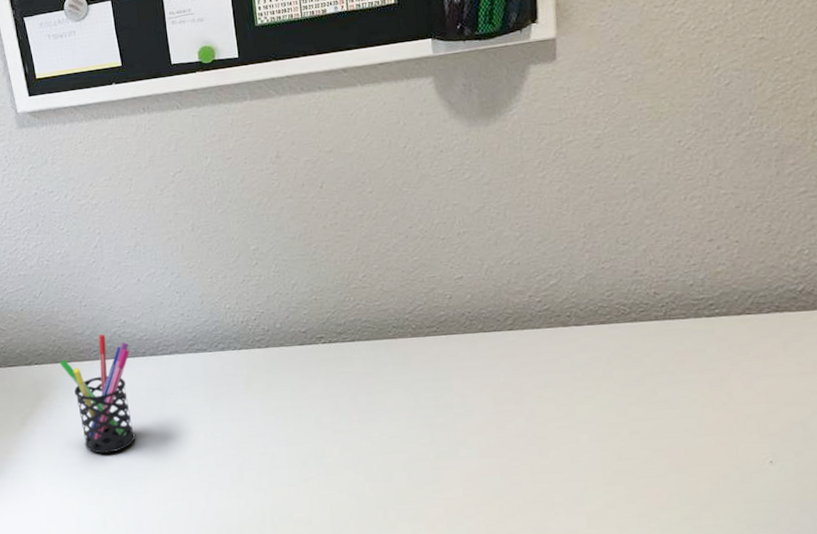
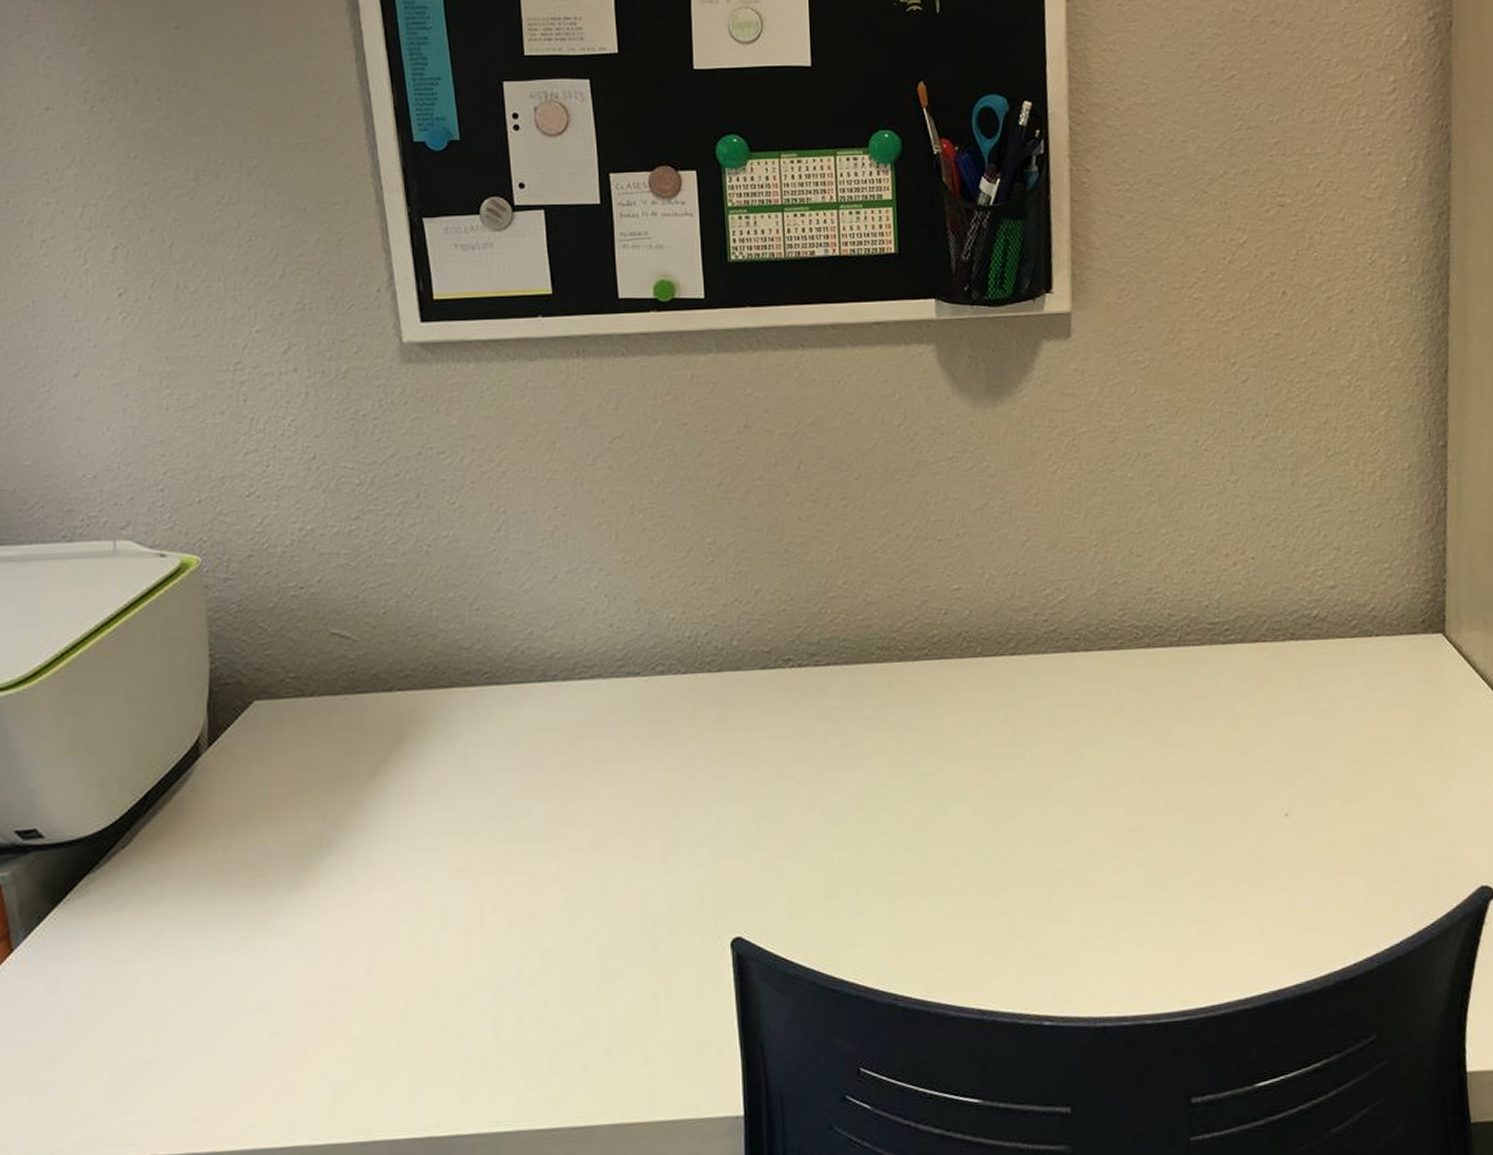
pen holder: present [59,334,136,454] -> none [433,650,535,817]

